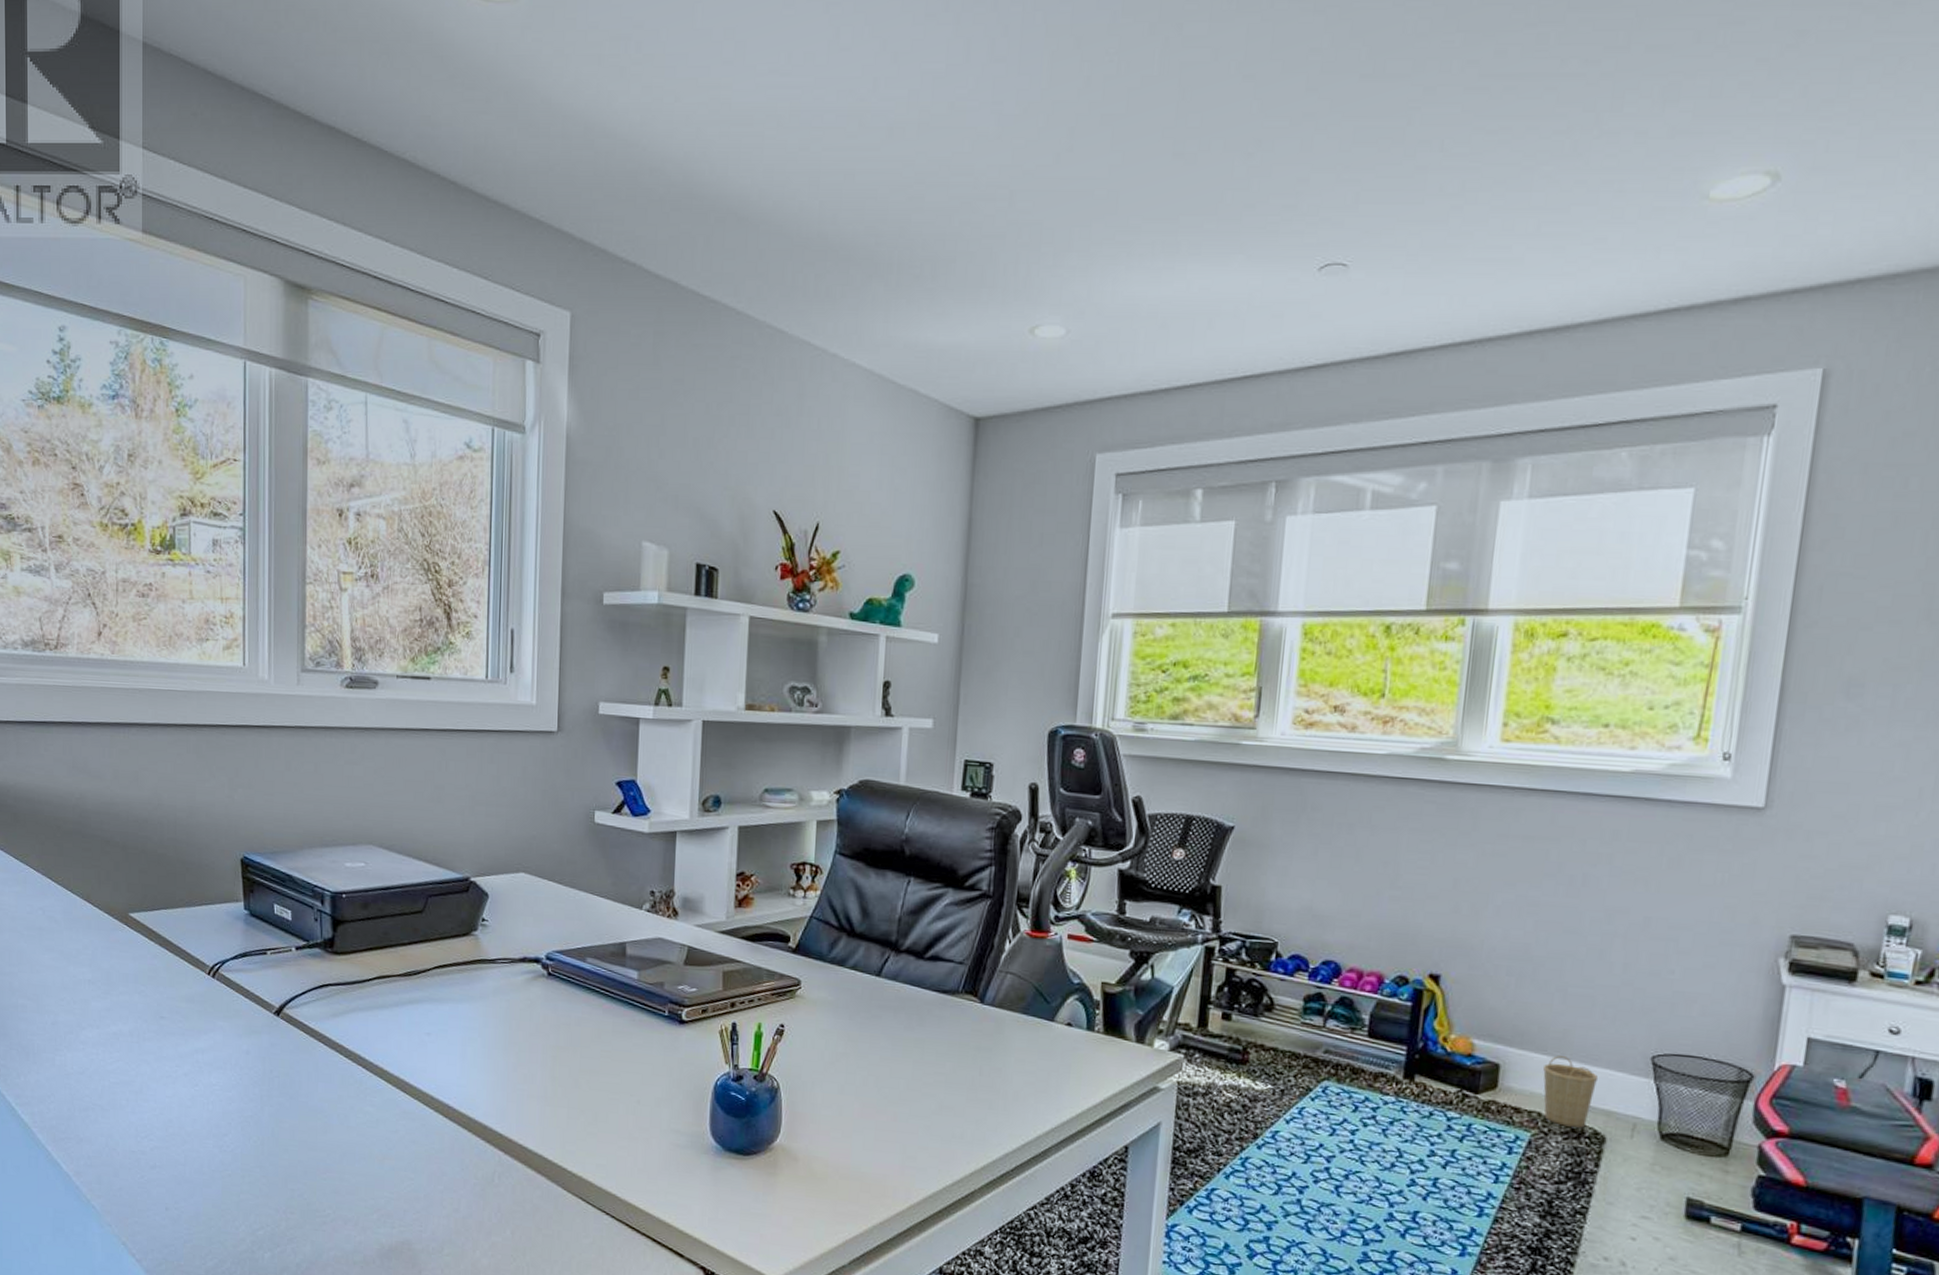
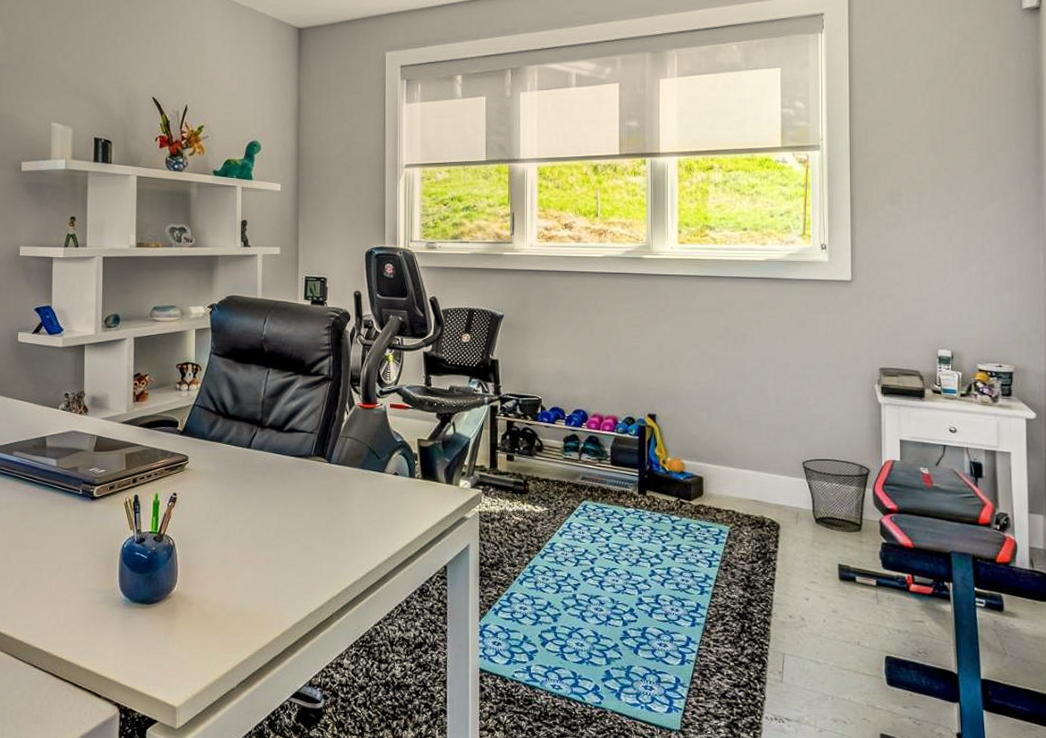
basket: present [1543,1056,1597,1128] -> none [733,467,769,519]

